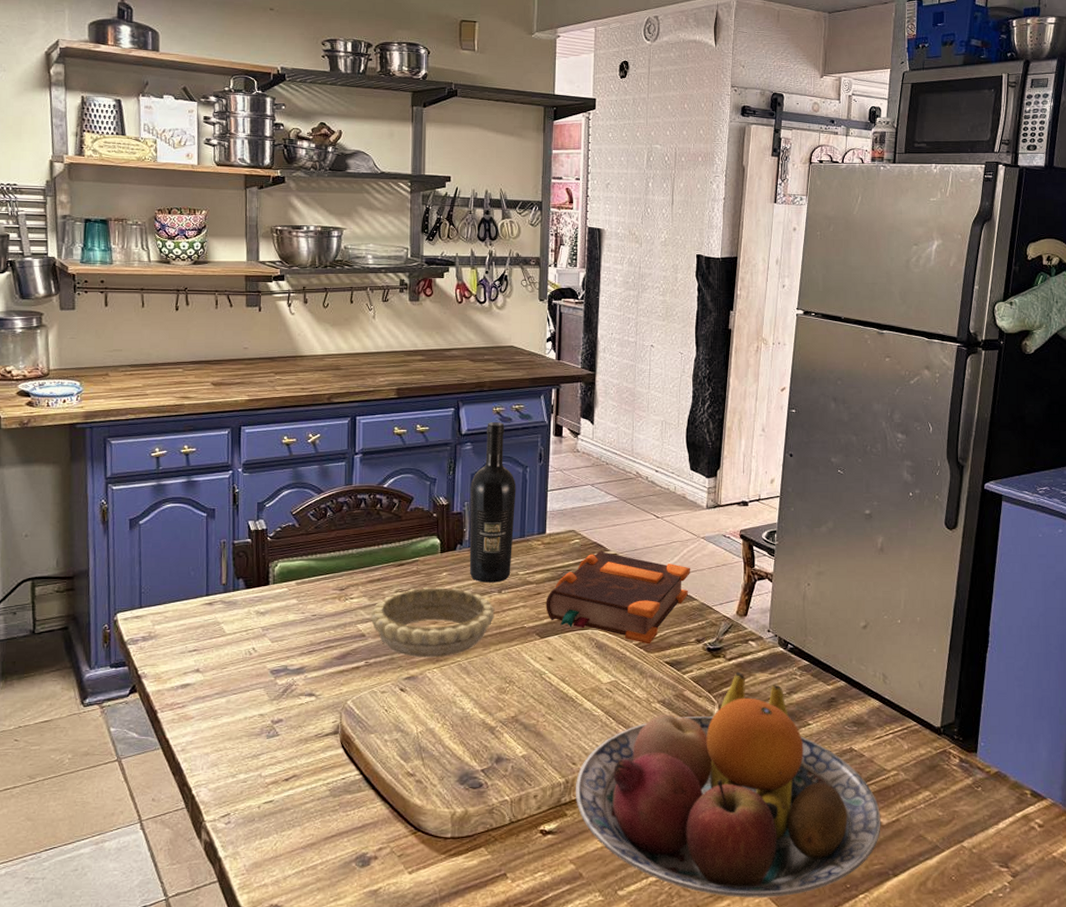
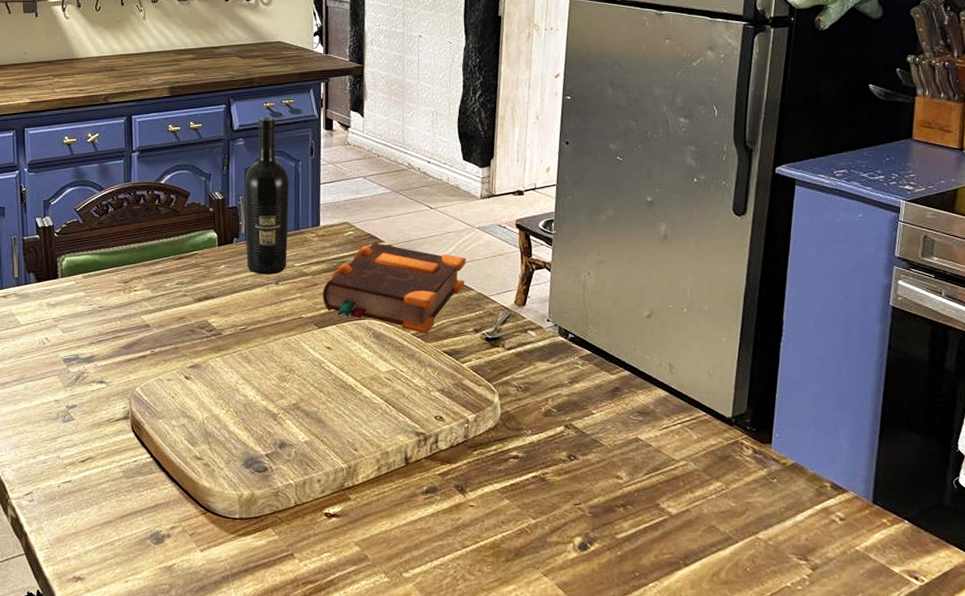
decorative bowl: present [370,586,495,658] -> none [154,278,273,347]
fruit bowl: present [575,671,881,898] -> none [357,361,670,584]

